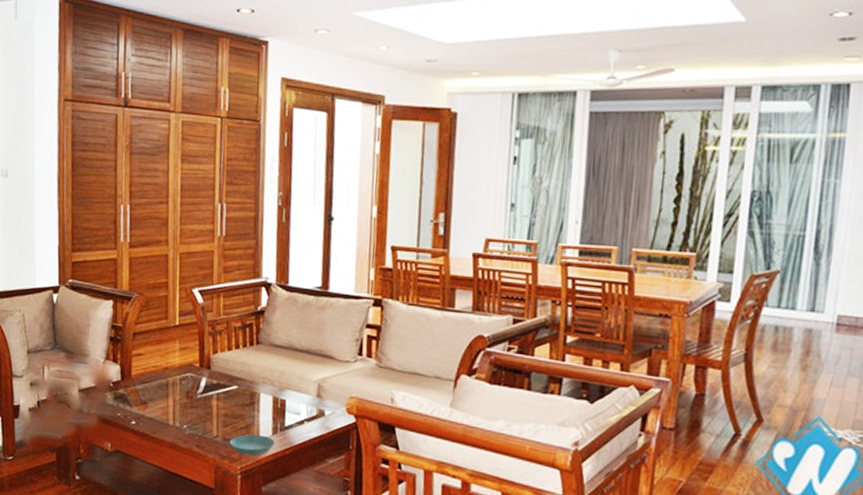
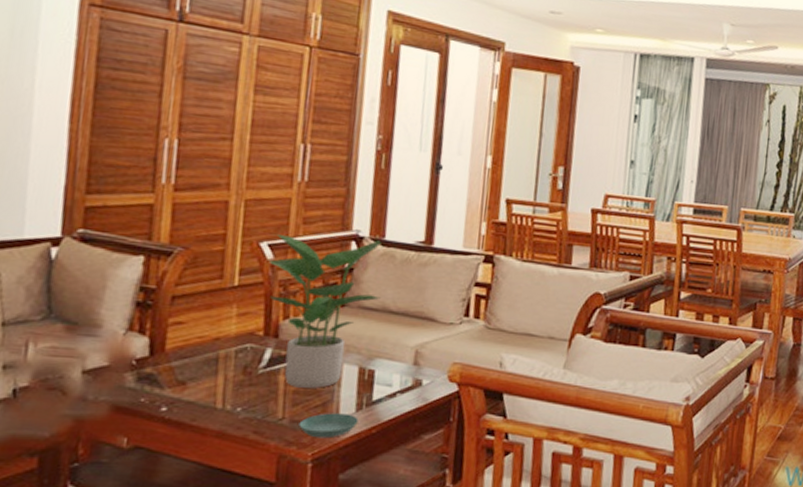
potted plant: none [201,281,287,413] -> present [270,233,381,388]

